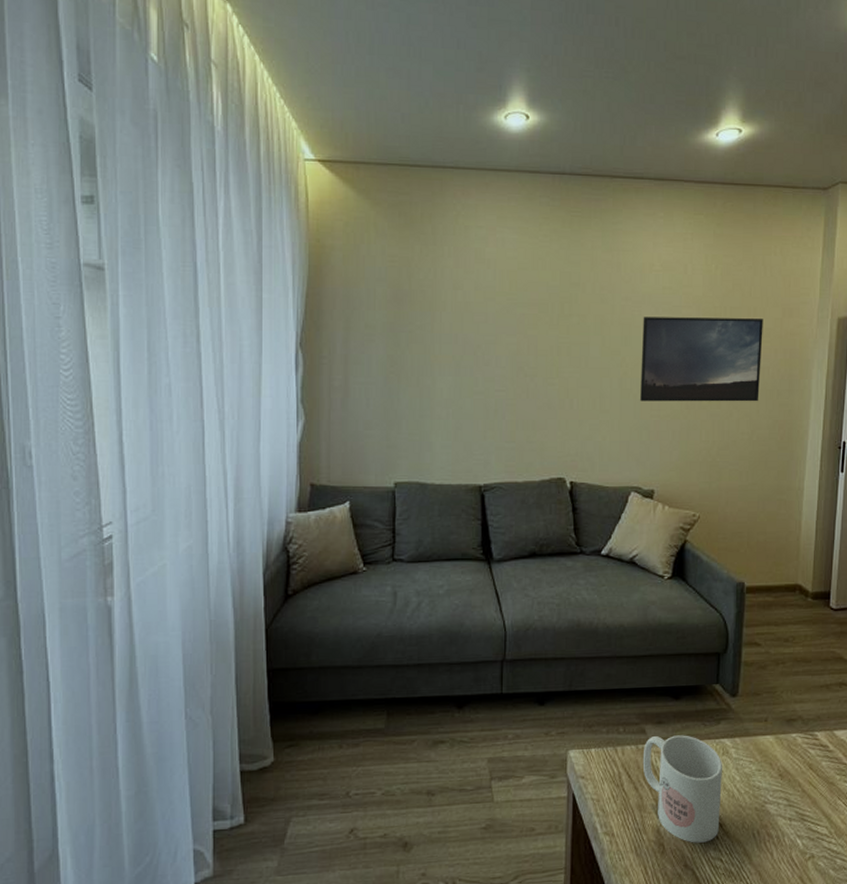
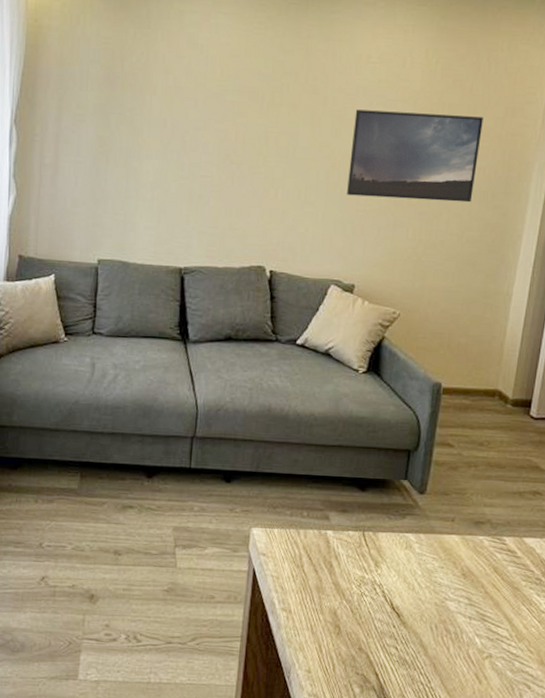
mug: present [642,735,722,843] -> none [324,523,405,630]

